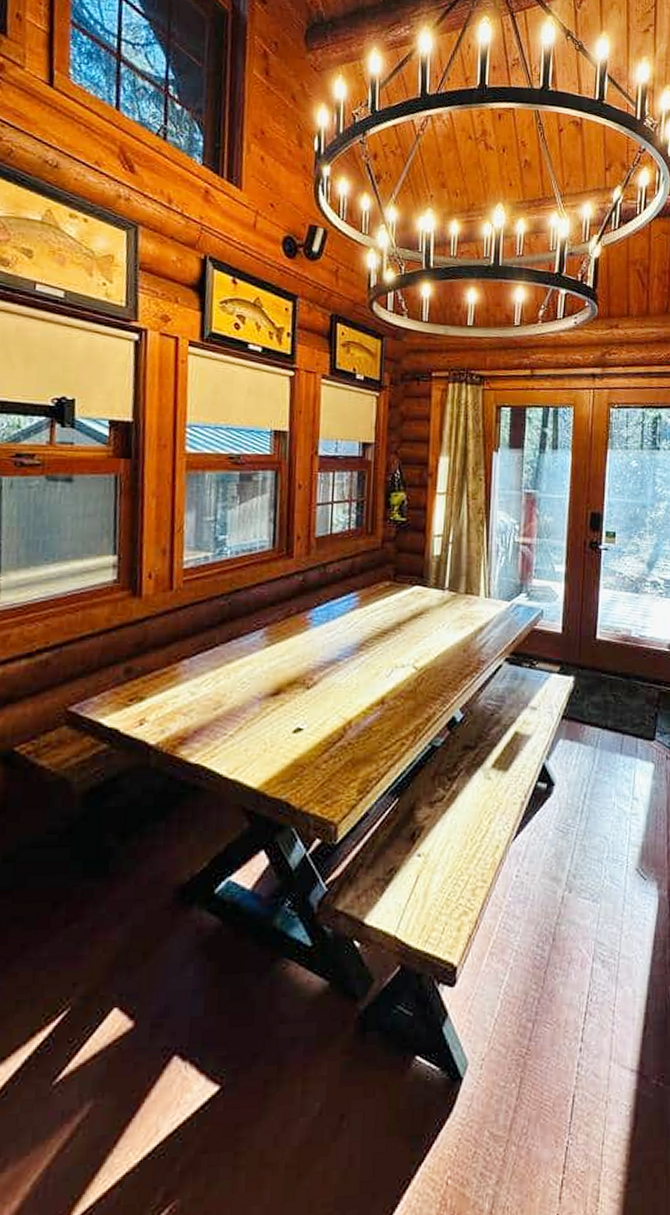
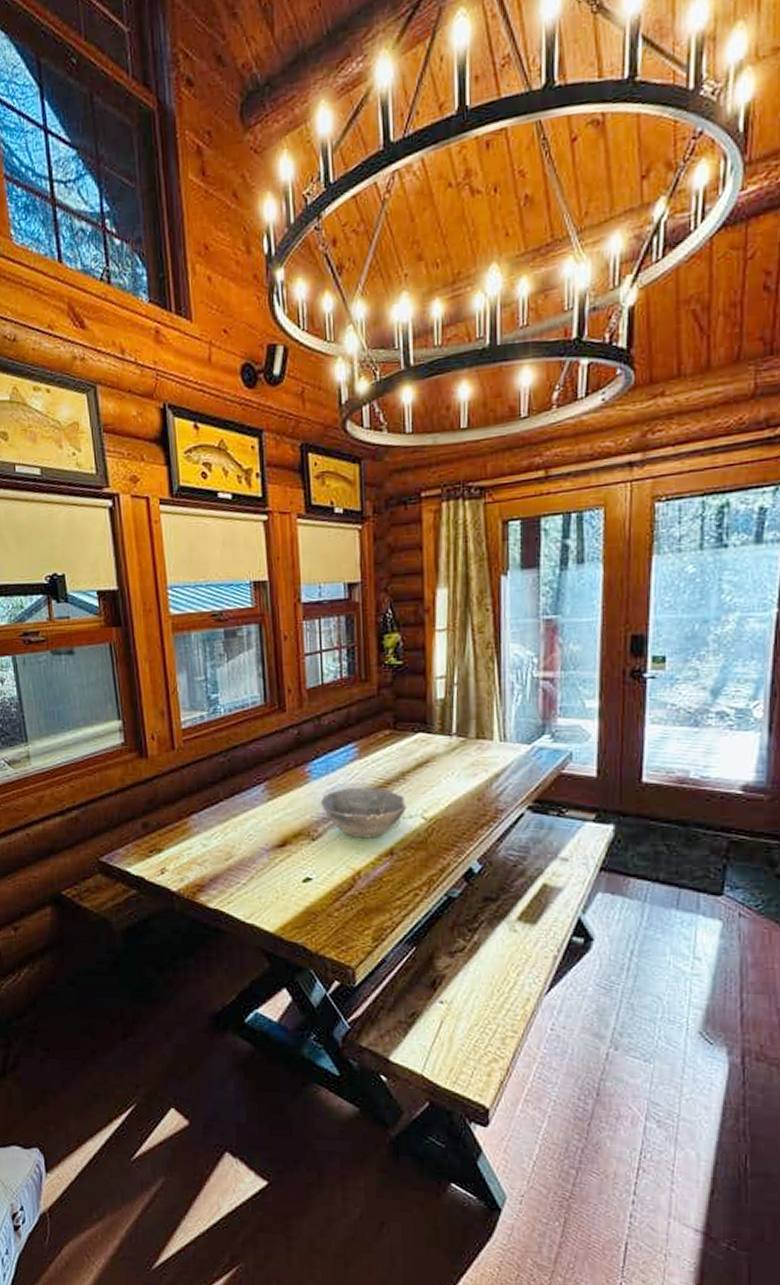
bowl: none [318,636,400,687] -> present [320,788,406,838]

